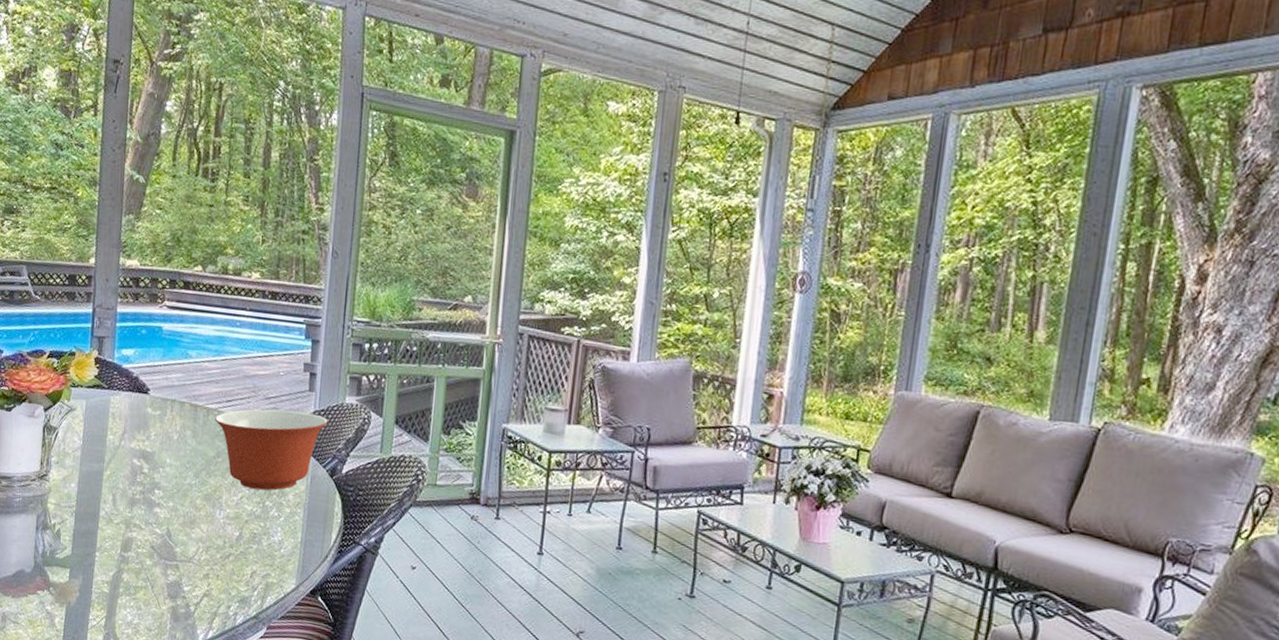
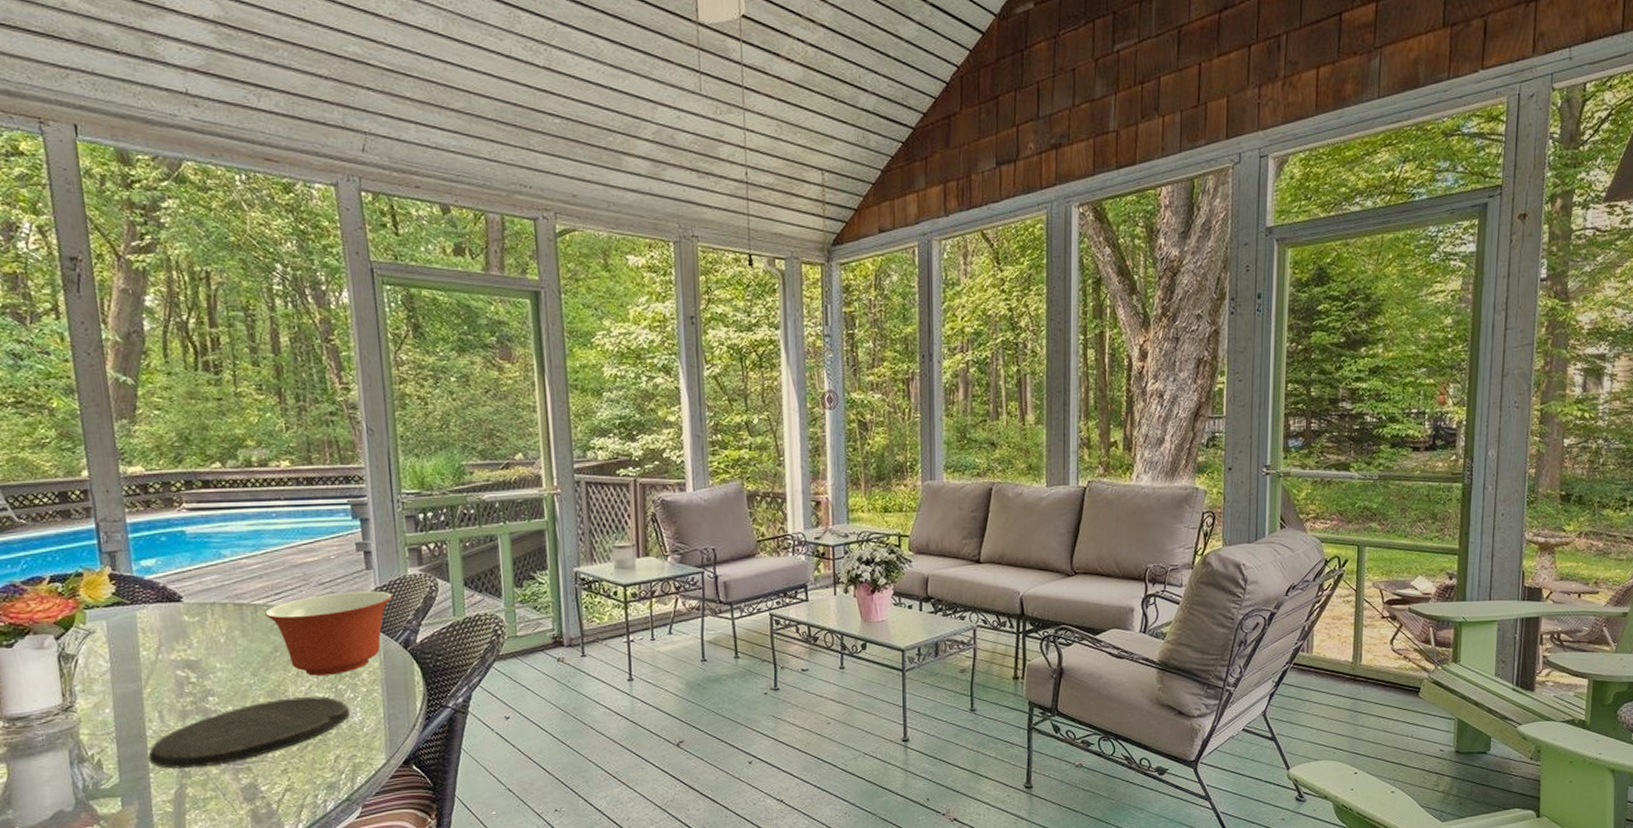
plate: none [98,504,272,557] -> present [148,697,351,769]

